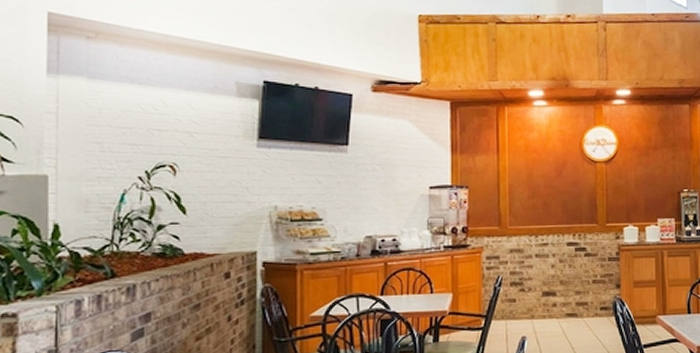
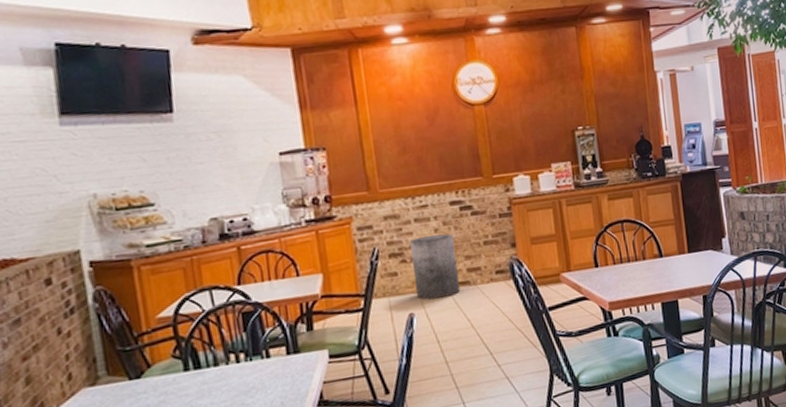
trash can: none [529,270,568,326] -> present [409,233,460,300]

